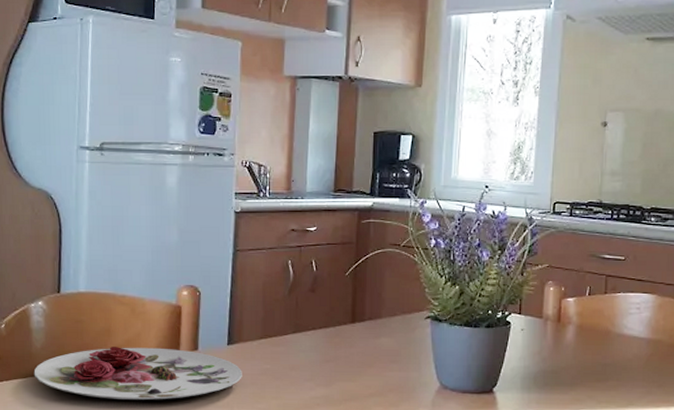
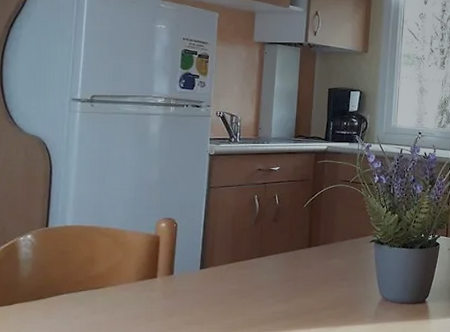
plate: present [33,347,242,401] -> none [20,273,213,322]

